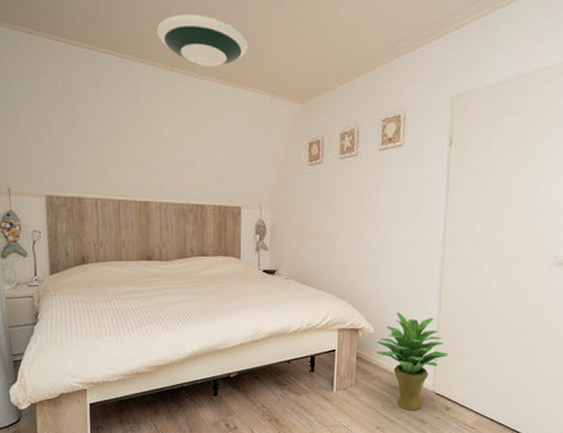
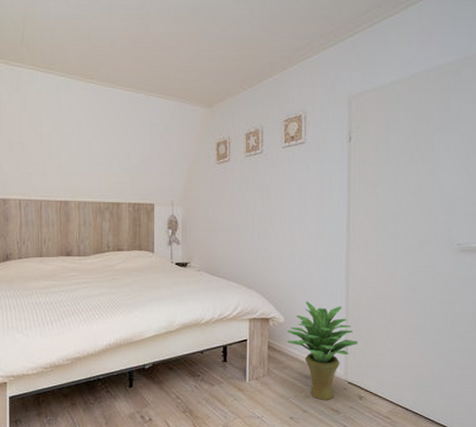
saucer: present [157,14,249,67] -> none [78,33,160,79]

